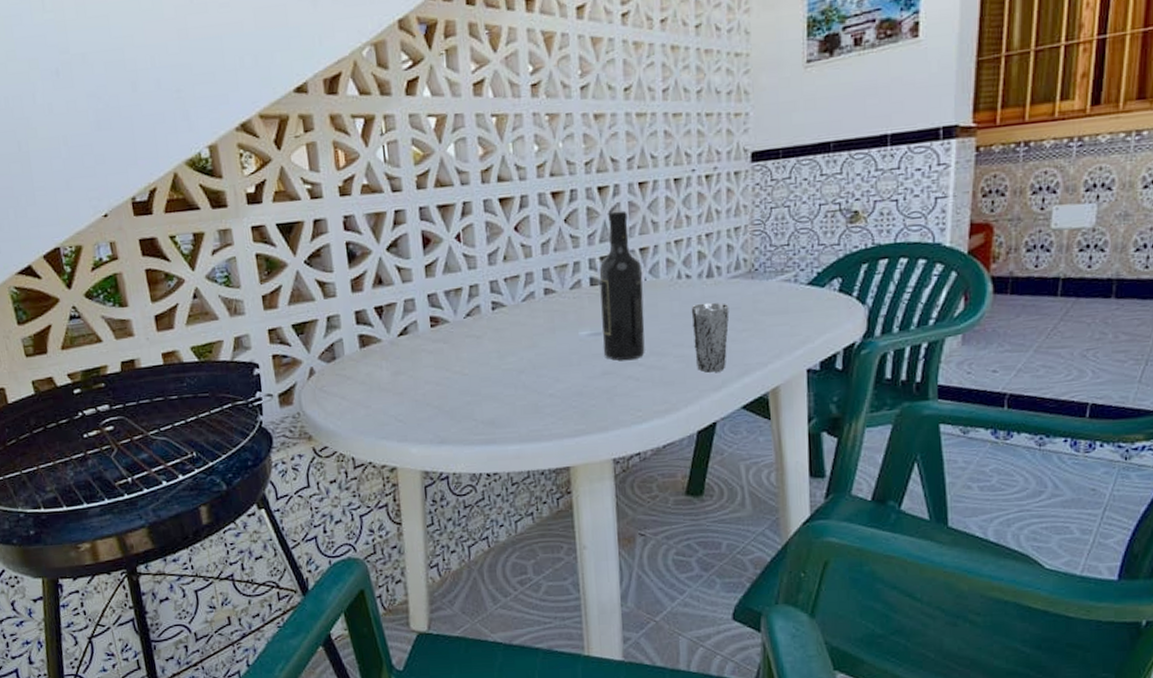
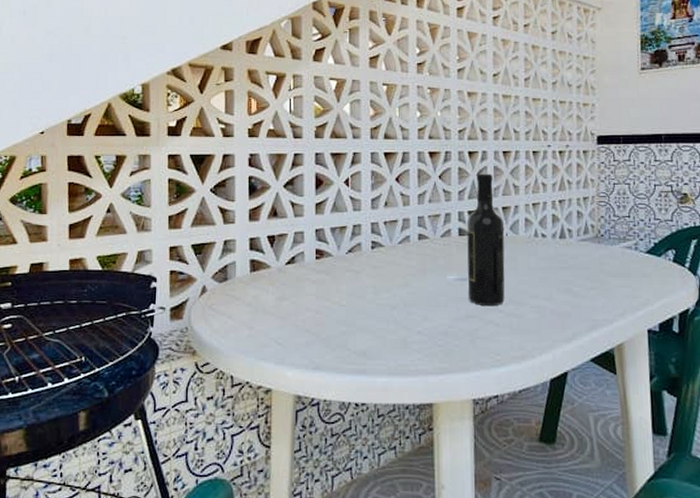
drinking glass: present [691,302,729,373] -> none [546,260,579,324]

